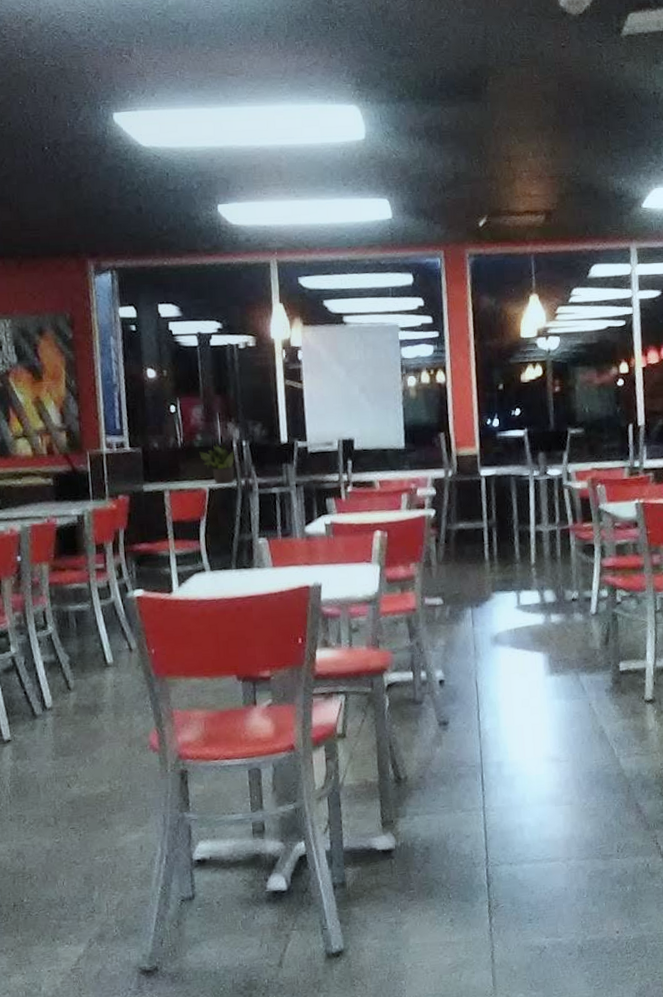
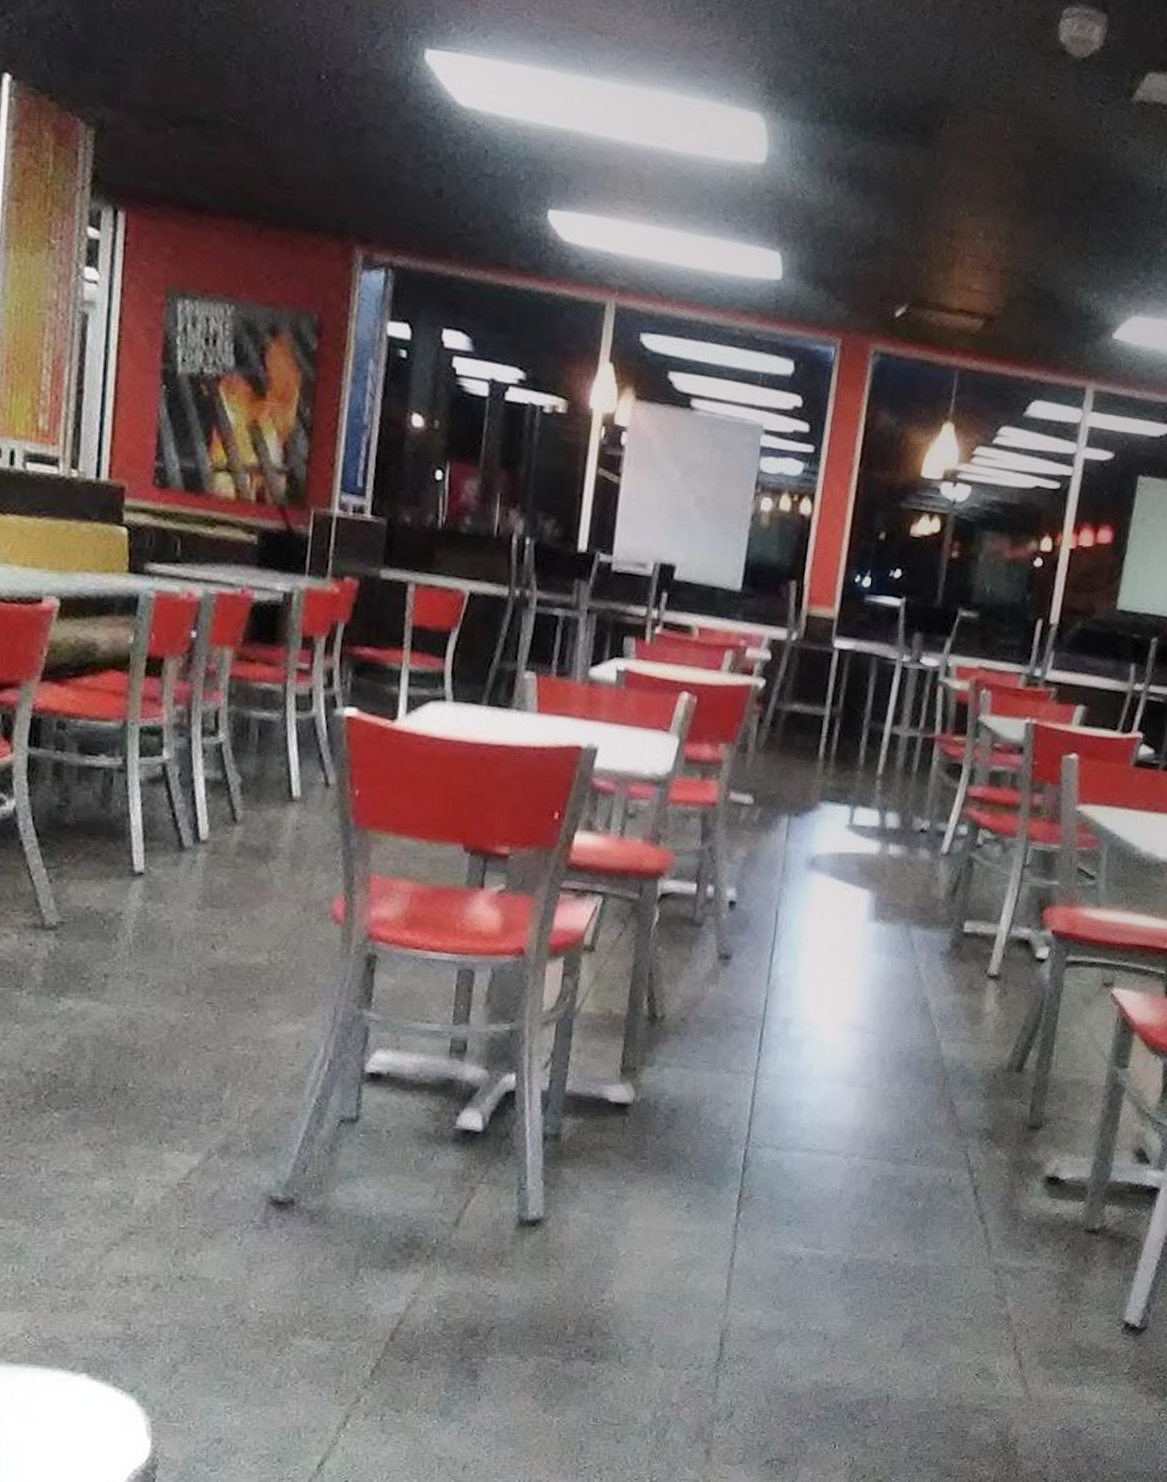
potted plant: present [199,443,237,485] -> none [465,533,515,592]

